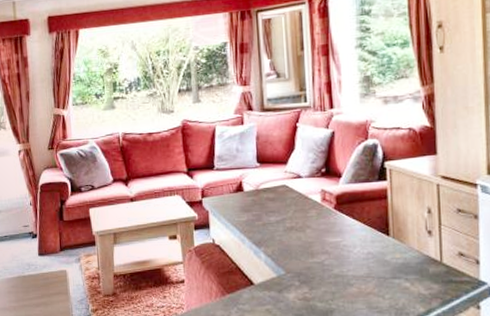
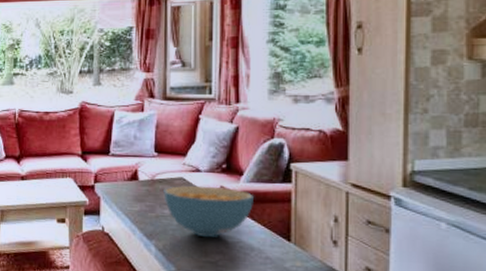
cereal bowl: none [268,190,353,239] -> present [163,185,253,237]

